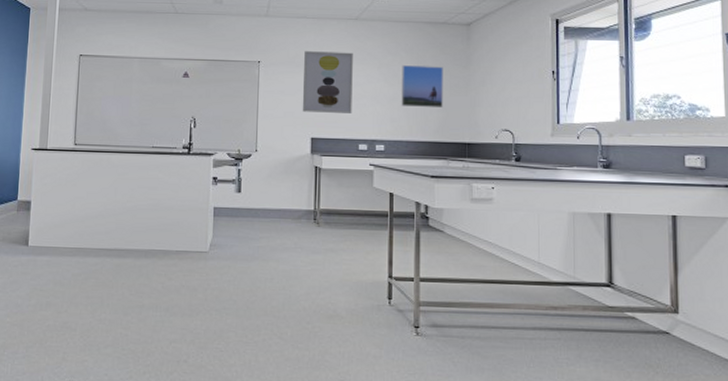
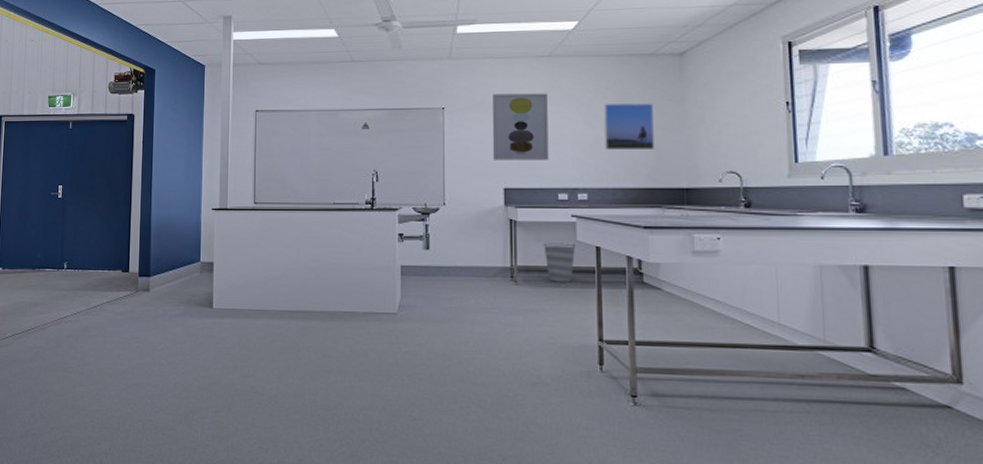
bucket: none [344,188,373,225] -> present [543,243,576,282]

